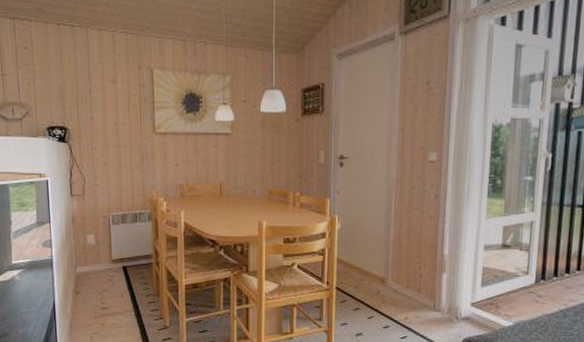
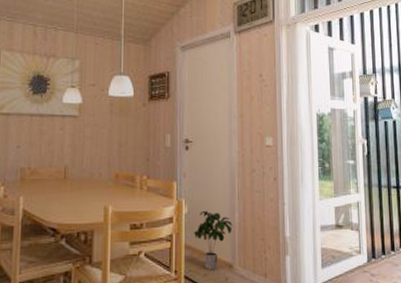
potted plant: none [347,226,387,282] -> present [194,210,233,269]

